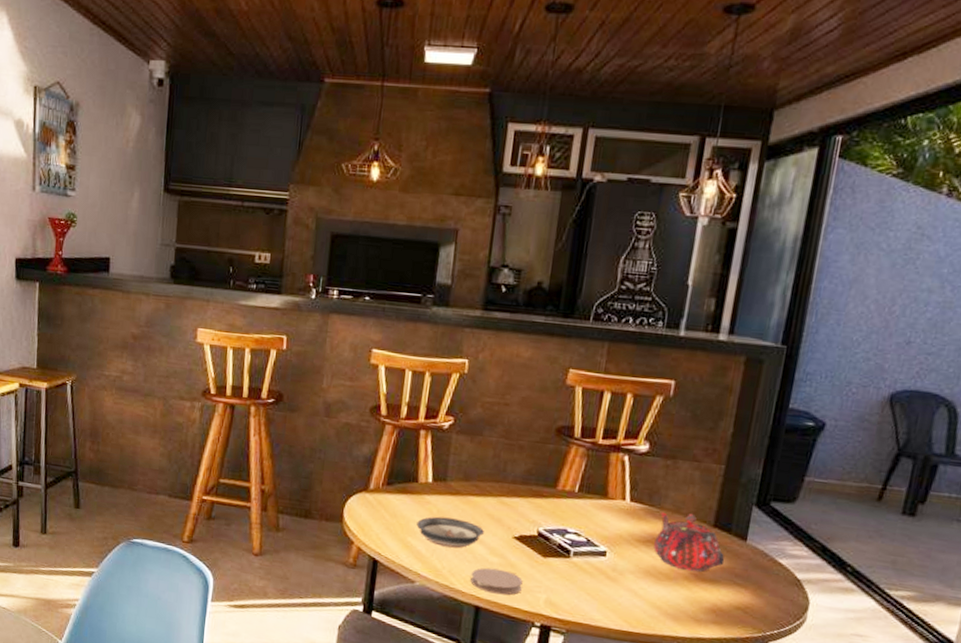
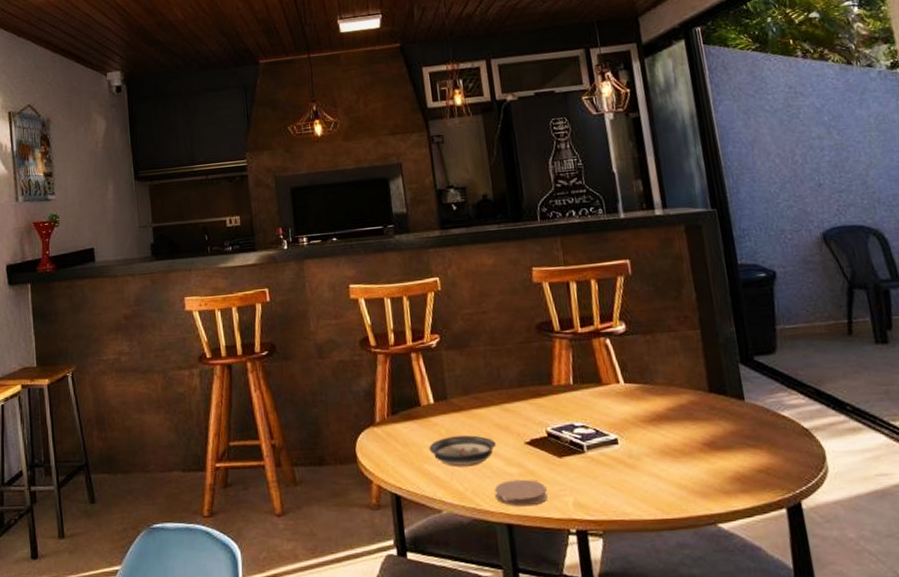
teapot: present [653,512,725,572] -> none [656,384,732,443]

